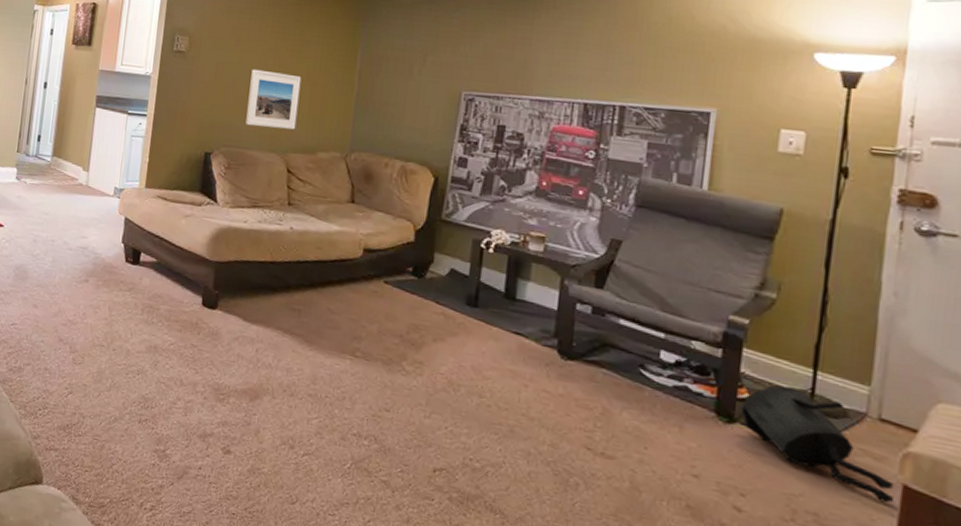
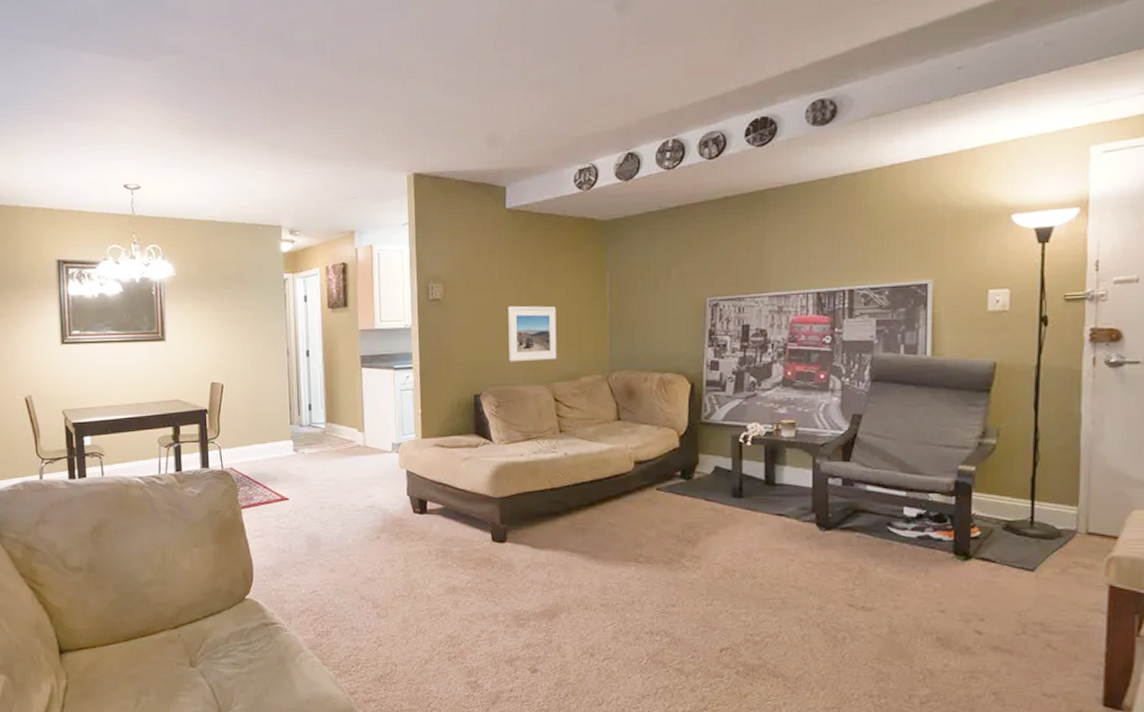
toy figure: present [739,386,895,503] -> none [973,519,1104,603]

